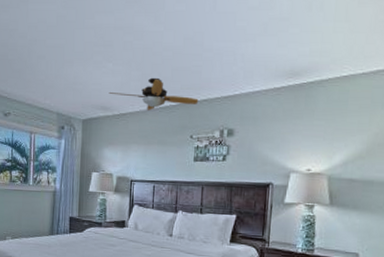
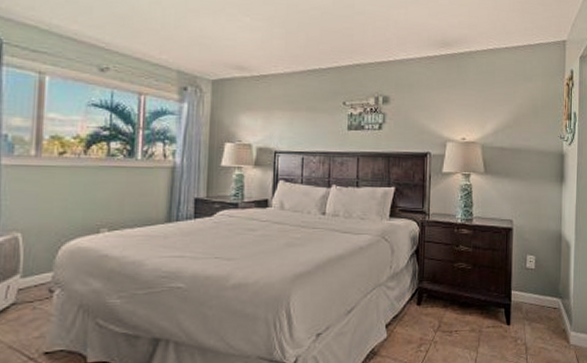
ceiling fan: present [108,77,199,110] -> none [245,36,351,73]

